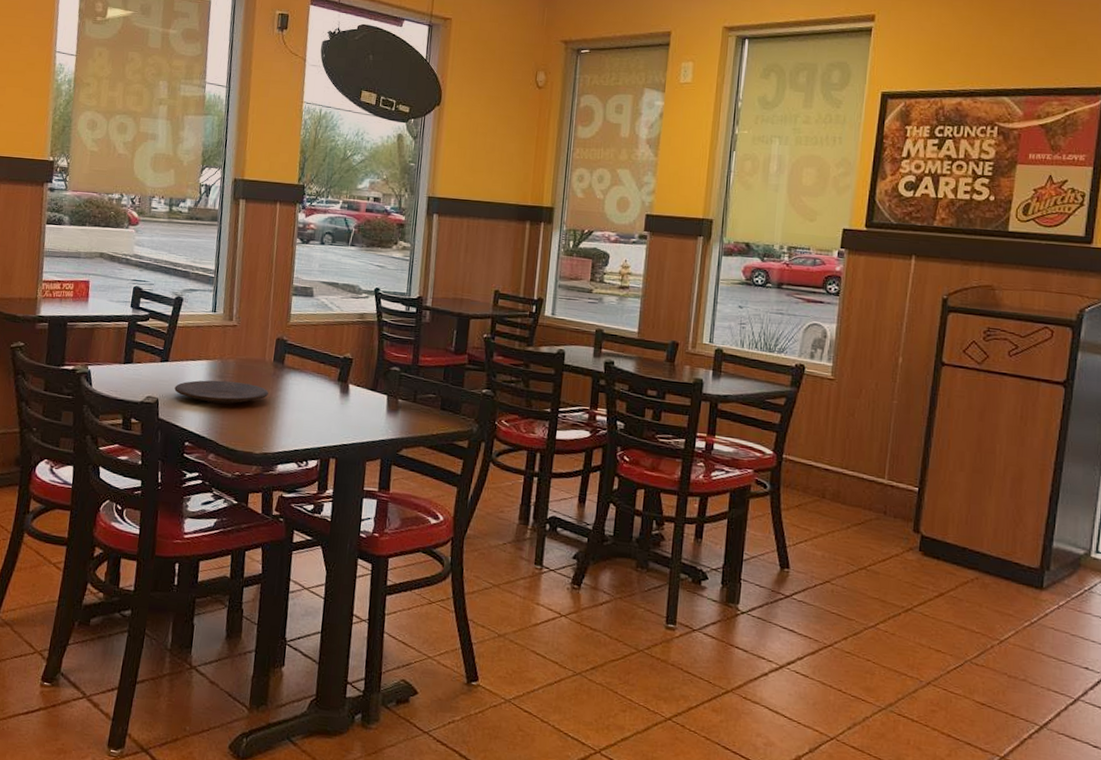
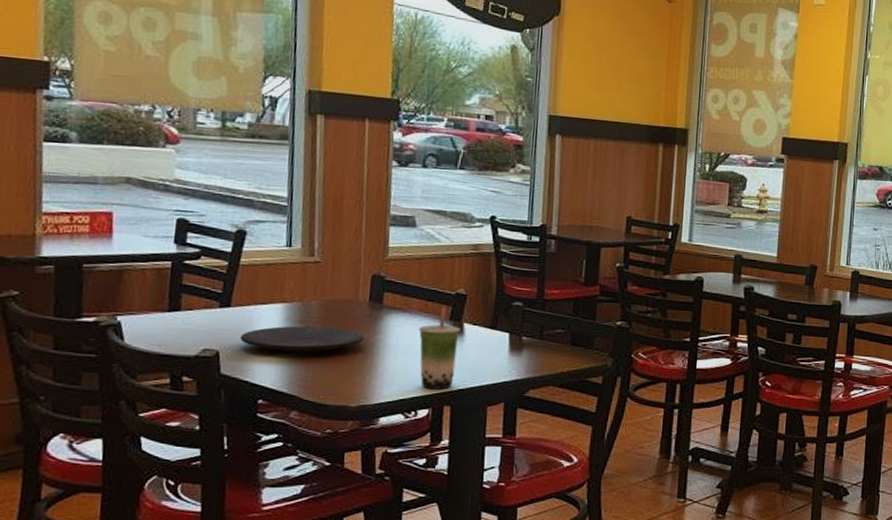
beverage cup: none [311,368,347,444] -> present [418,306,461,390]

